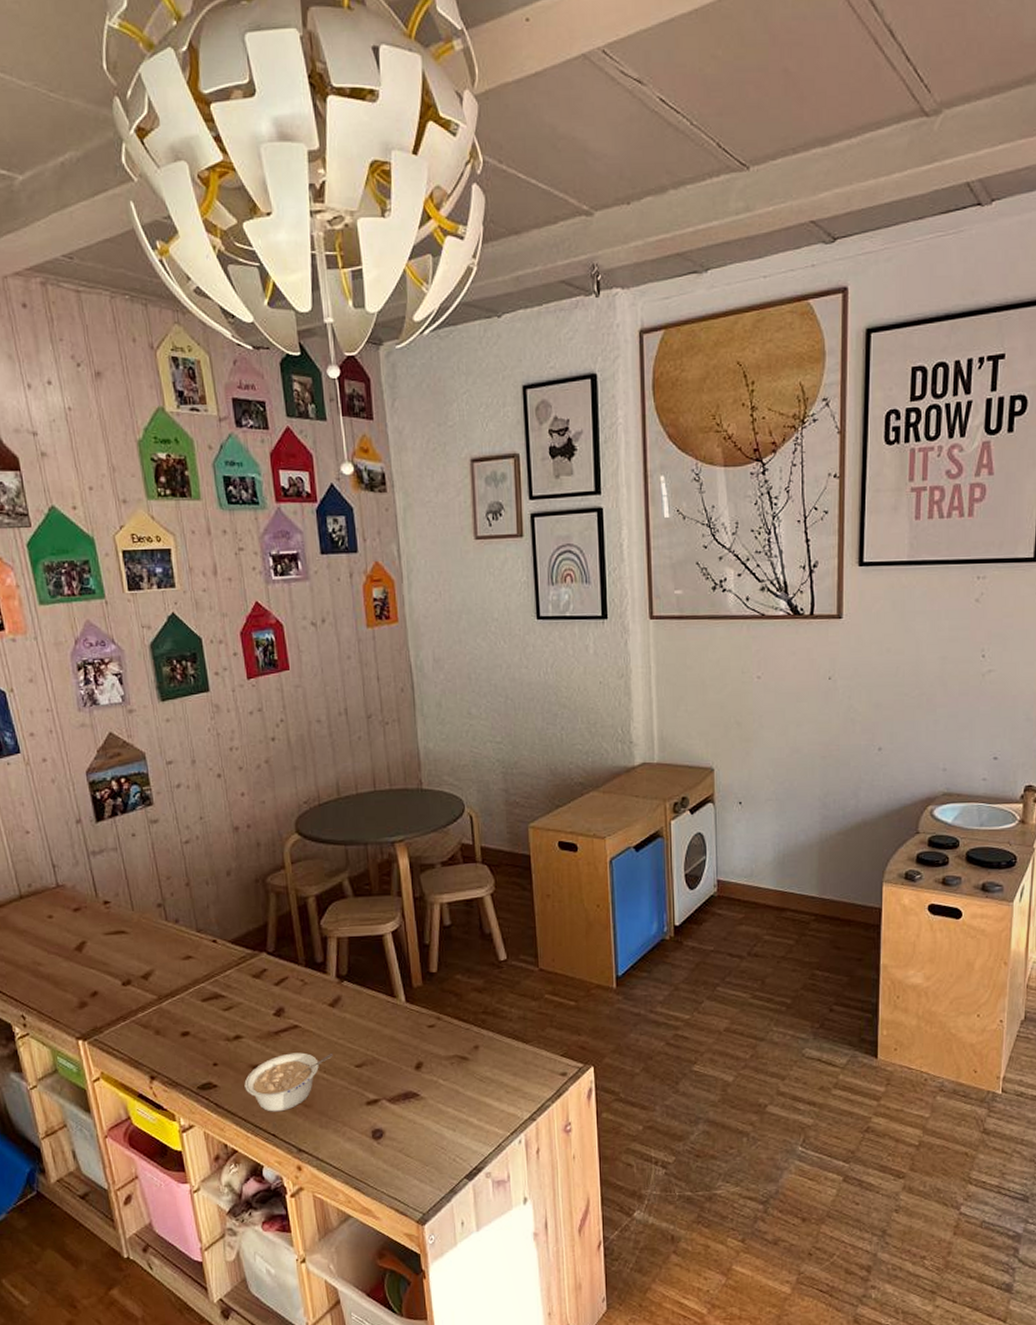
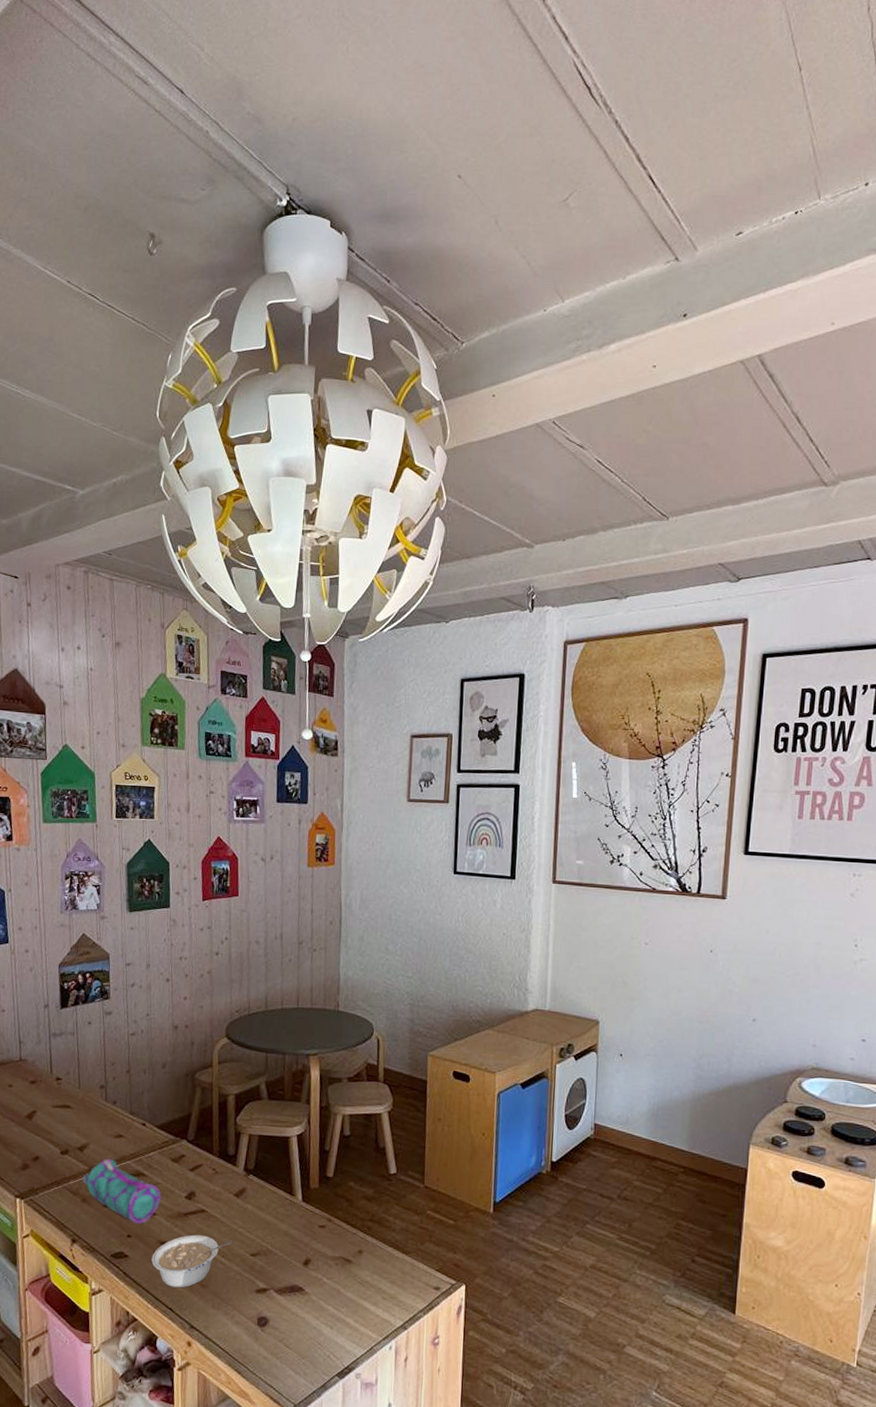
pencil case: none [152,984,246,1051] -> present [83,1159,161,1224]

